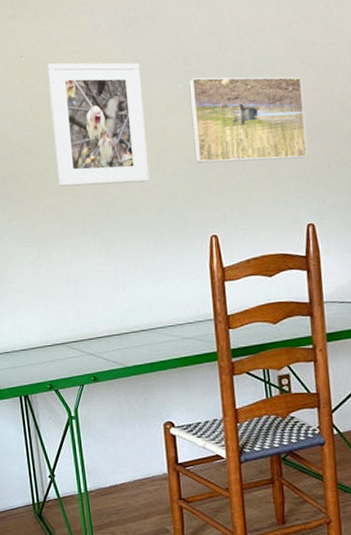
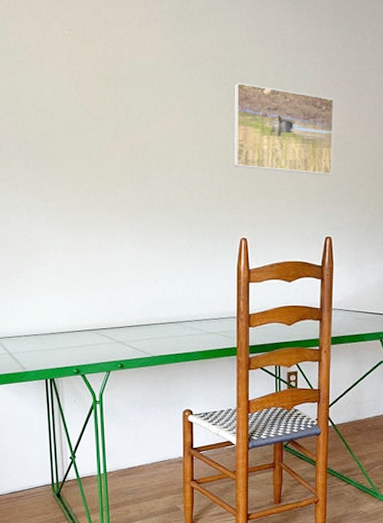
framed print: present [47,62,150,187] -> none [96,42,189,180]

